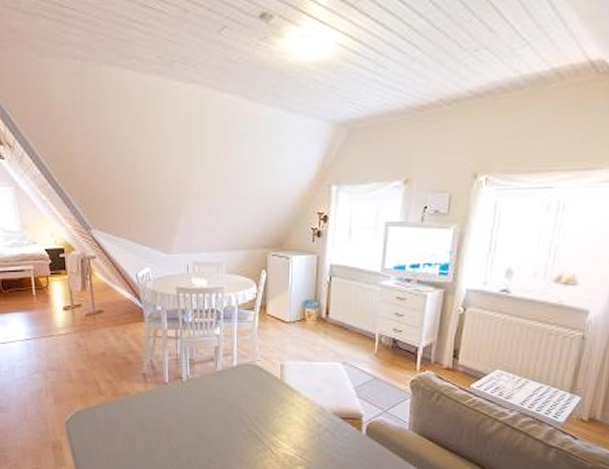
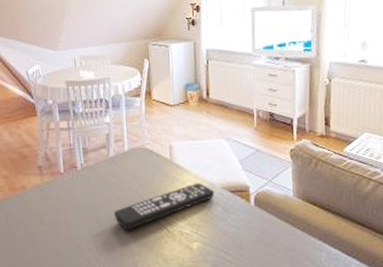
remote control: none [218,405,325,447] -> present [114,182,215,230]

